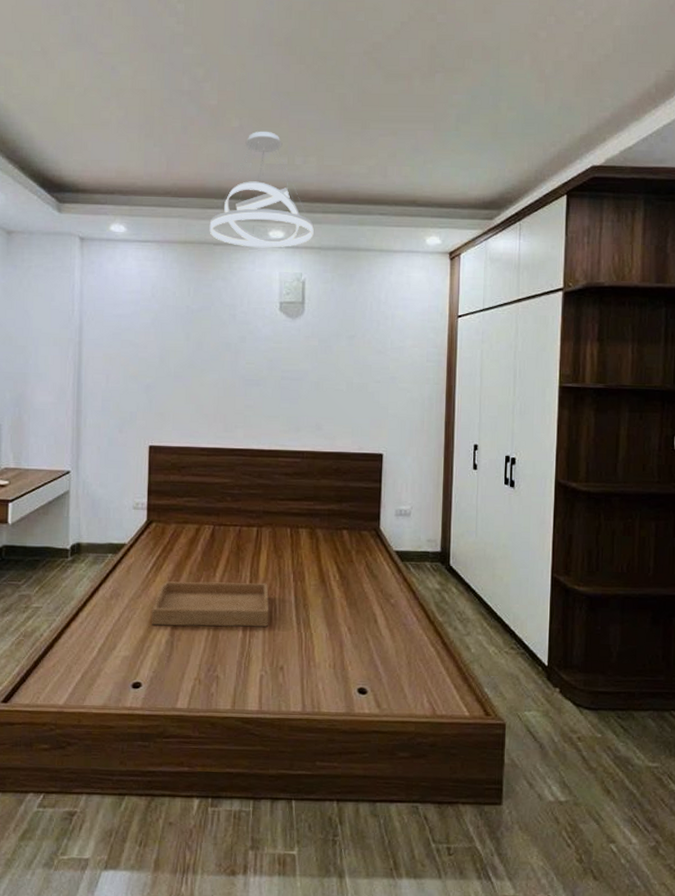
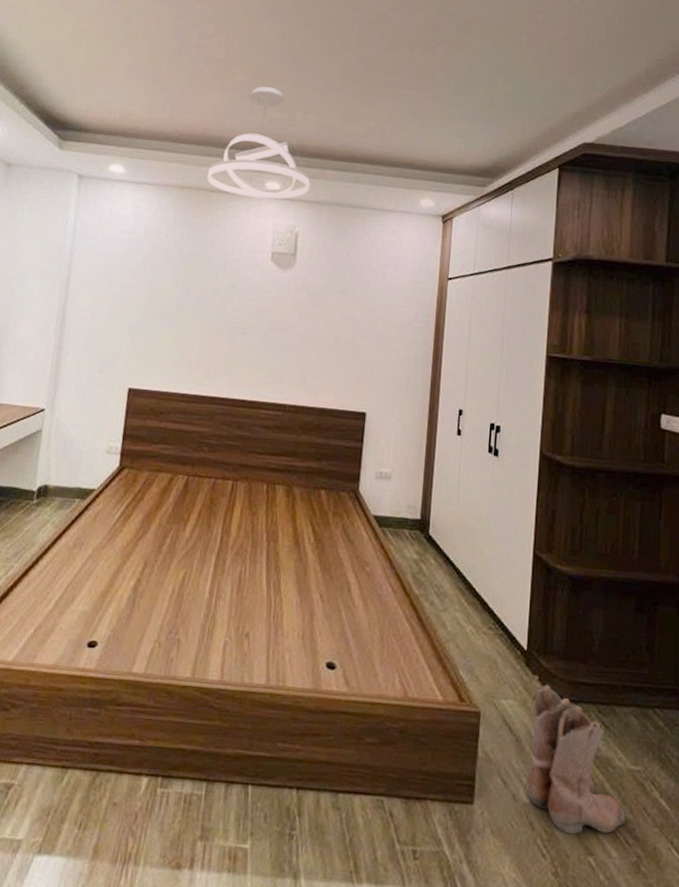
serving tray: present [152,581,270,627] -> none [114,532,240,588]
boots: none [550,696,644,826] -> present [526,685,625,835]

